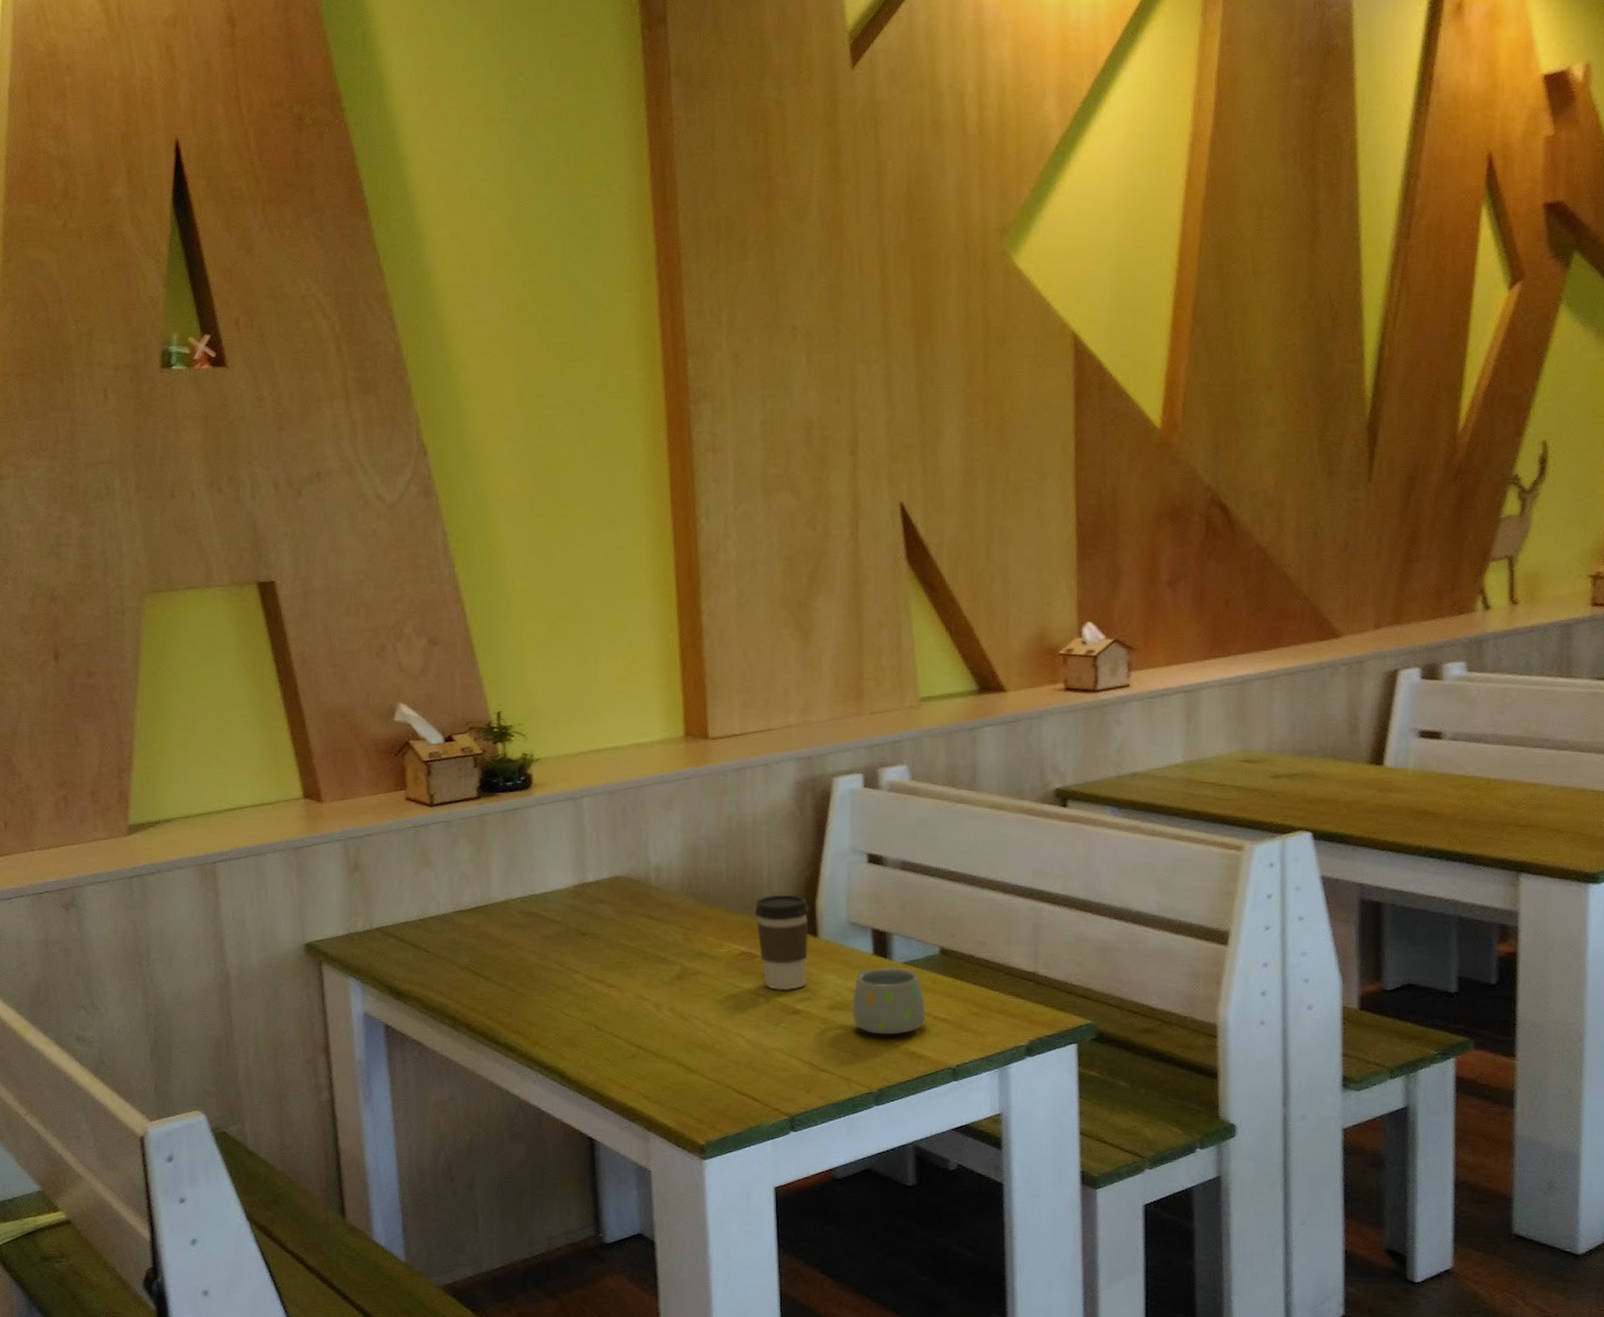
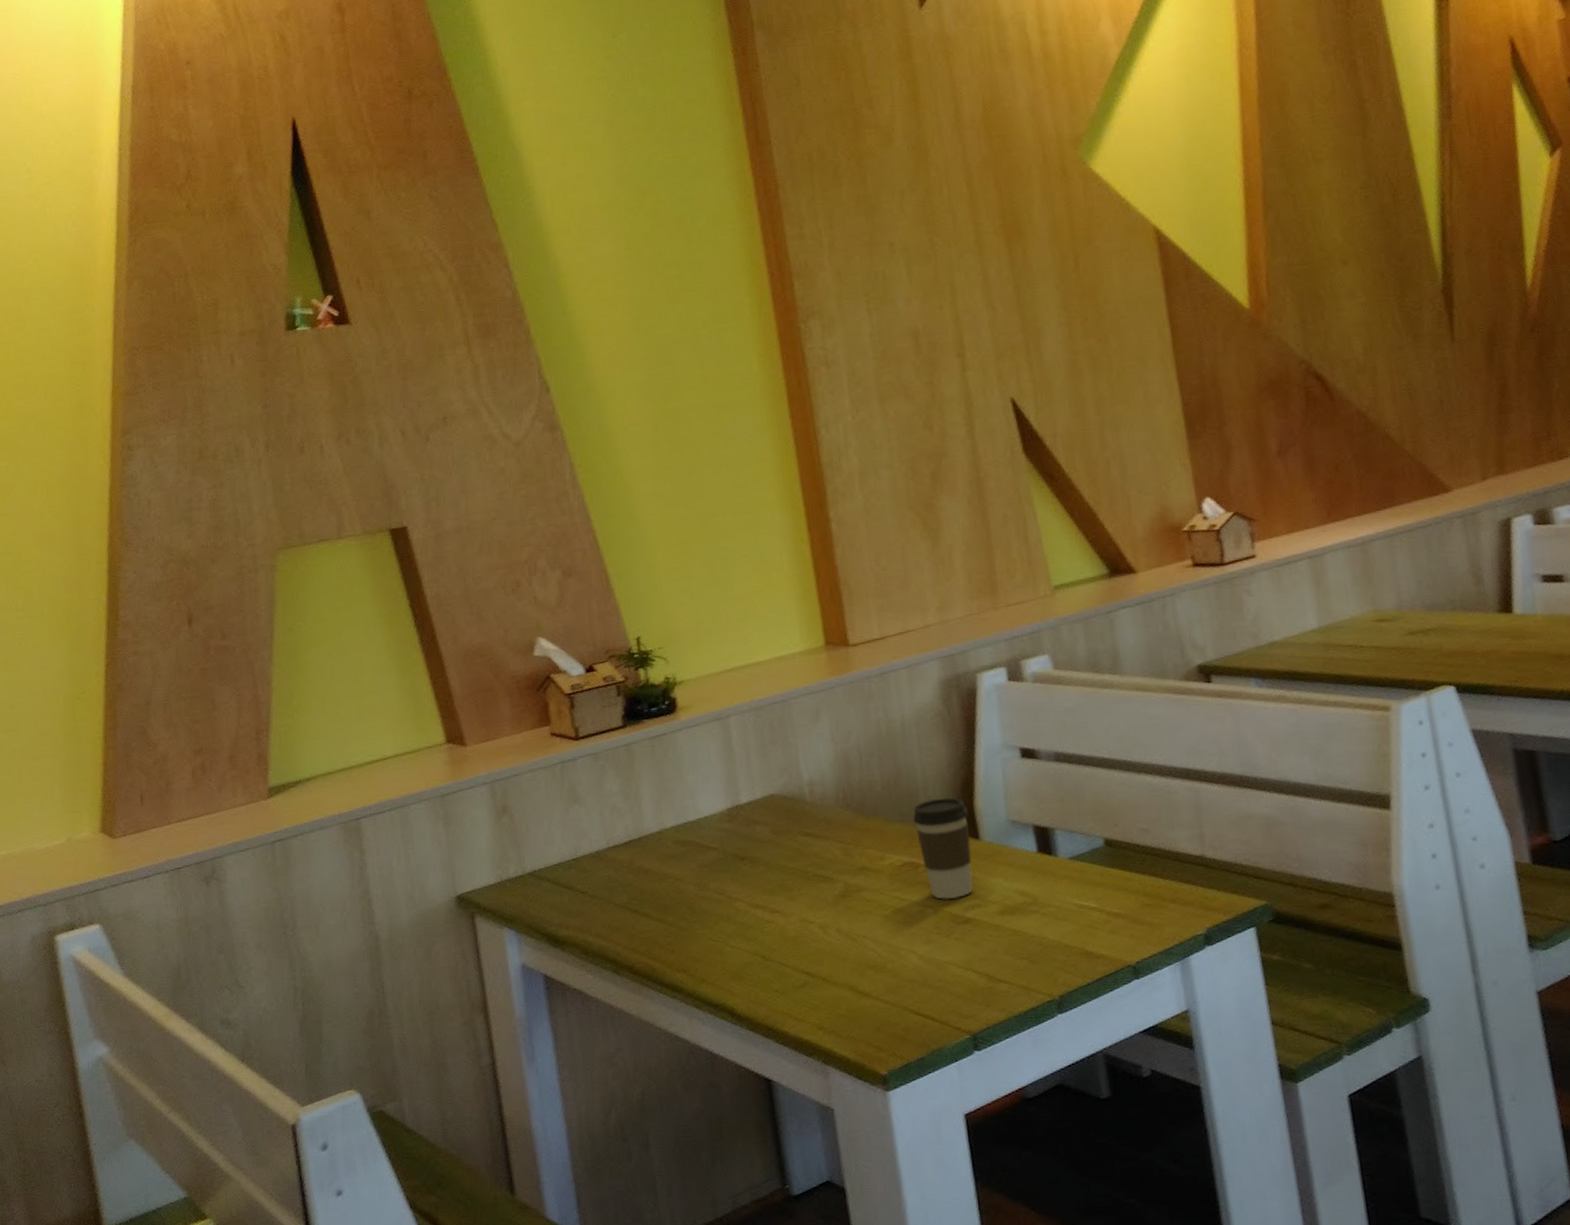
mug: present [852,967,926,1035] -> none [1022,864,1099,937]

